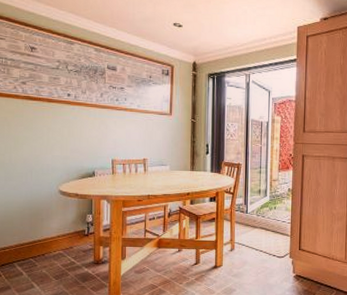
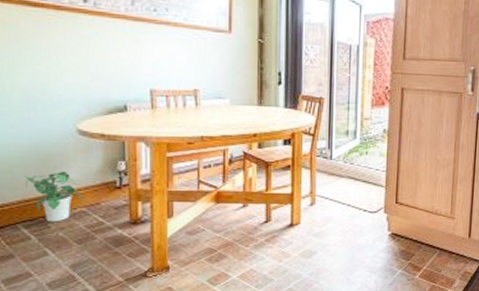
potted plant: none [20,223,61,262] -> present [24,172,83,222]

